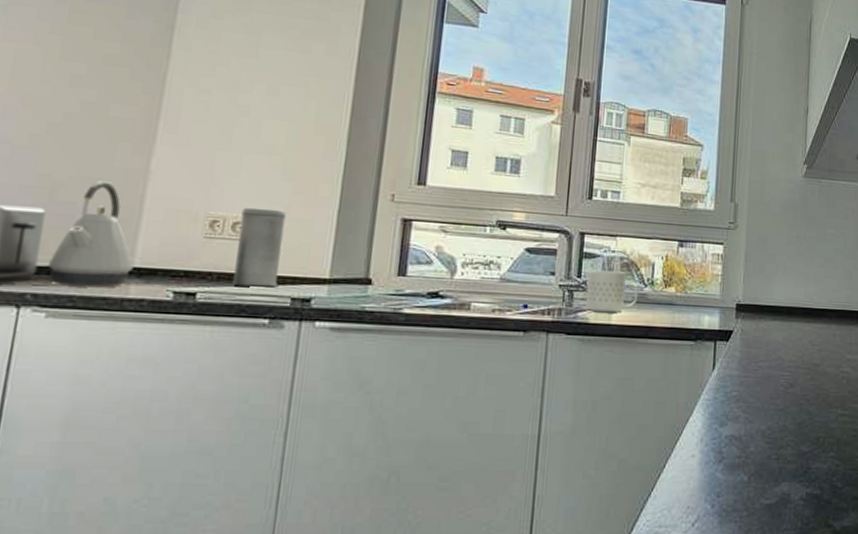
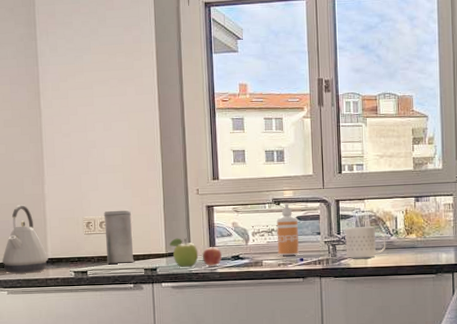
fruit: none [336,258,380,303] -> present [169,238,199,268]
fruit: none [384,275,414,304] -> present [203,246,222,266]
soap dispenser: none [493,229,528,300] -> present [276,203,300,256]

